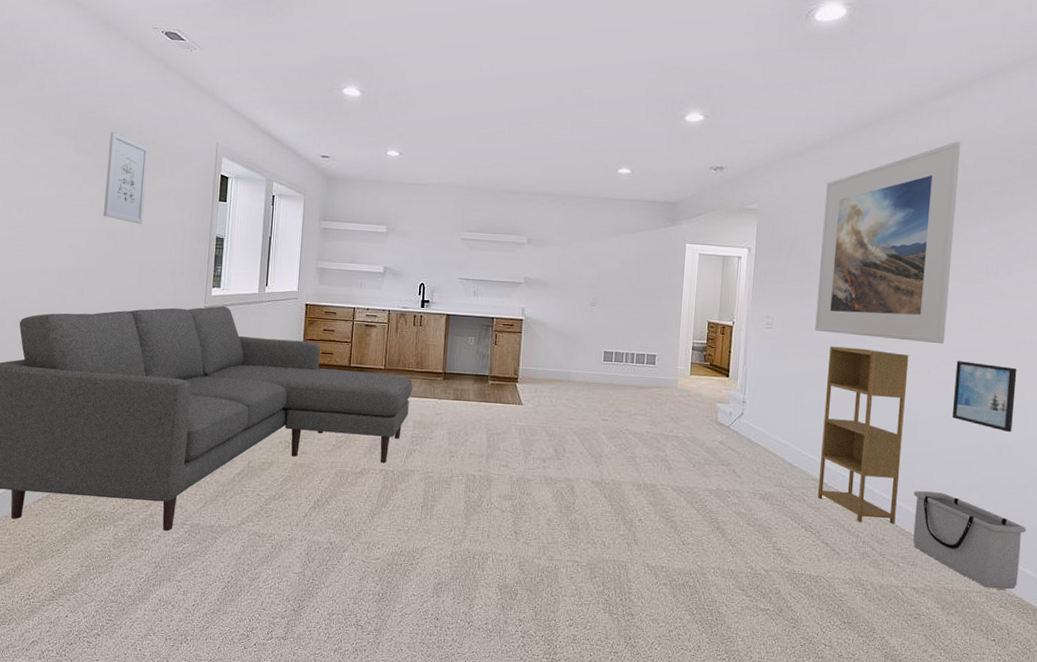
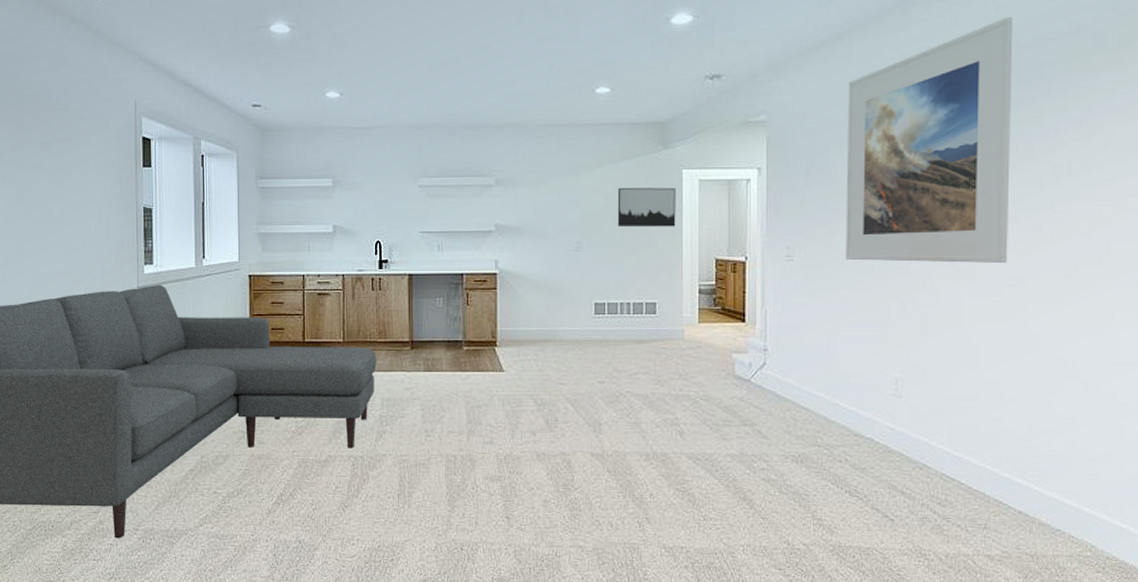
wall art: present [104,132,149,224] -> none [17,100,62,200]
wall art: none [628,255,679,292] -> present [617,187,676,228]
shelving unit: present [817,346,909,524] -> none [862,276,964,482]
storage bin: present [913,490,1026,590] -> none [981,439,1125,551]
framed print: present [951,361,1017,433] -> none [1022,282,1101,364]

